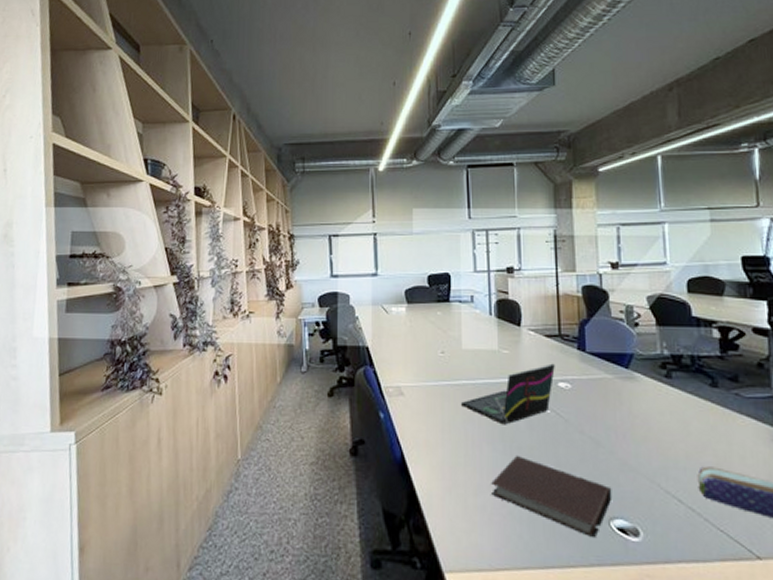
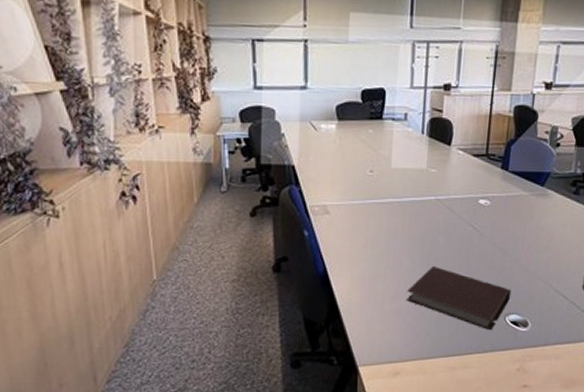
laptop: present [460,363,555,425] -> none [384,182,478,239]

